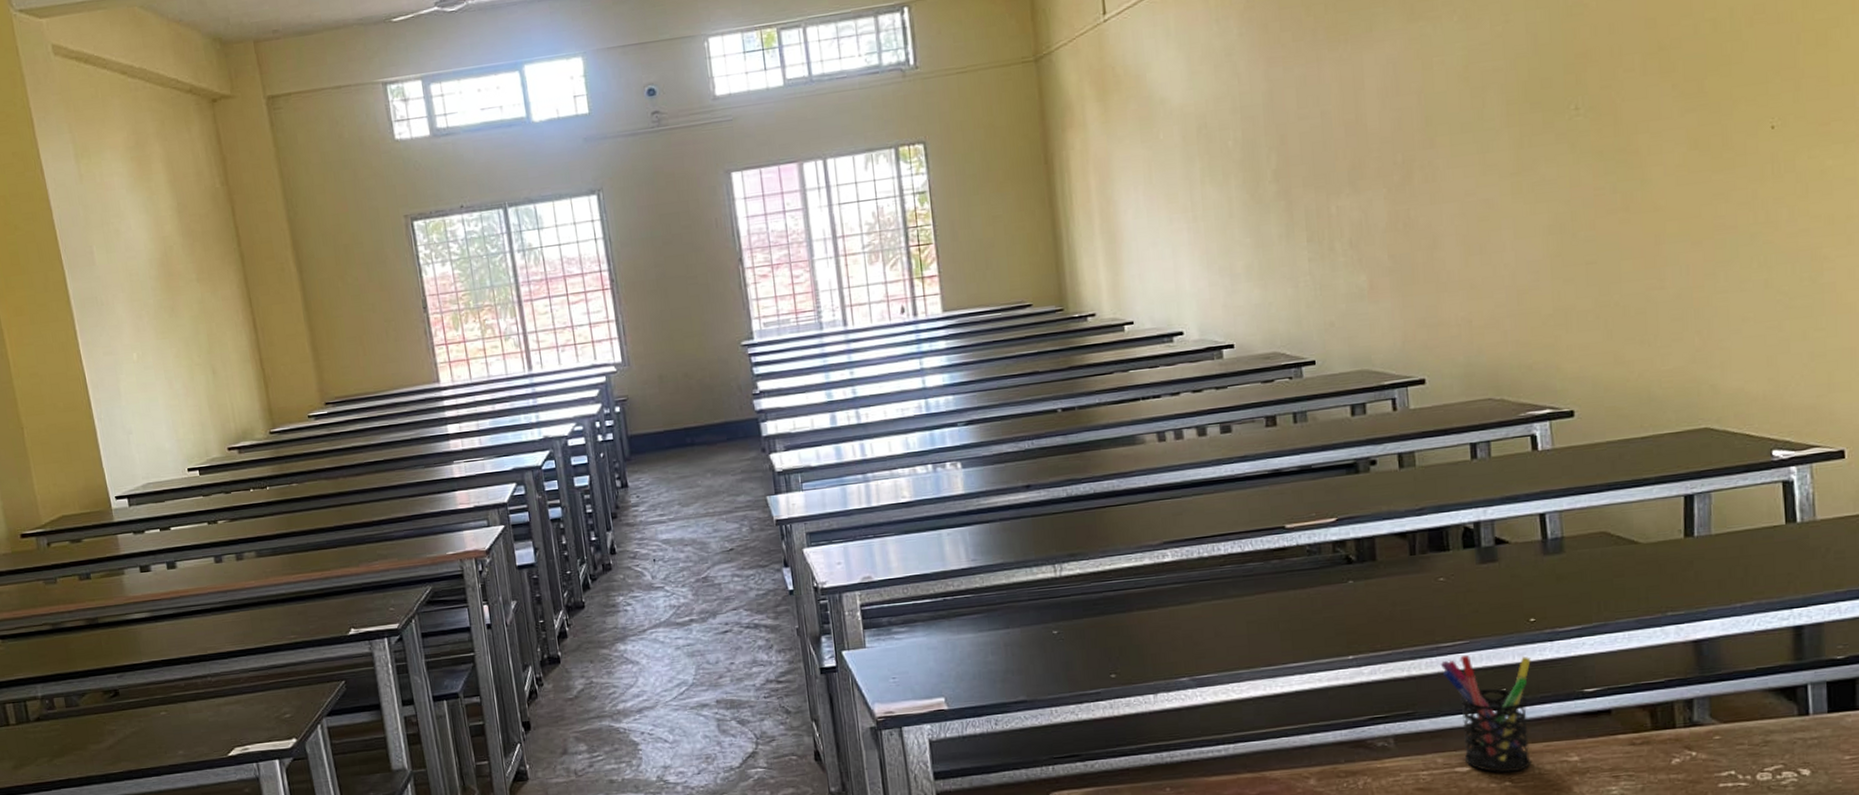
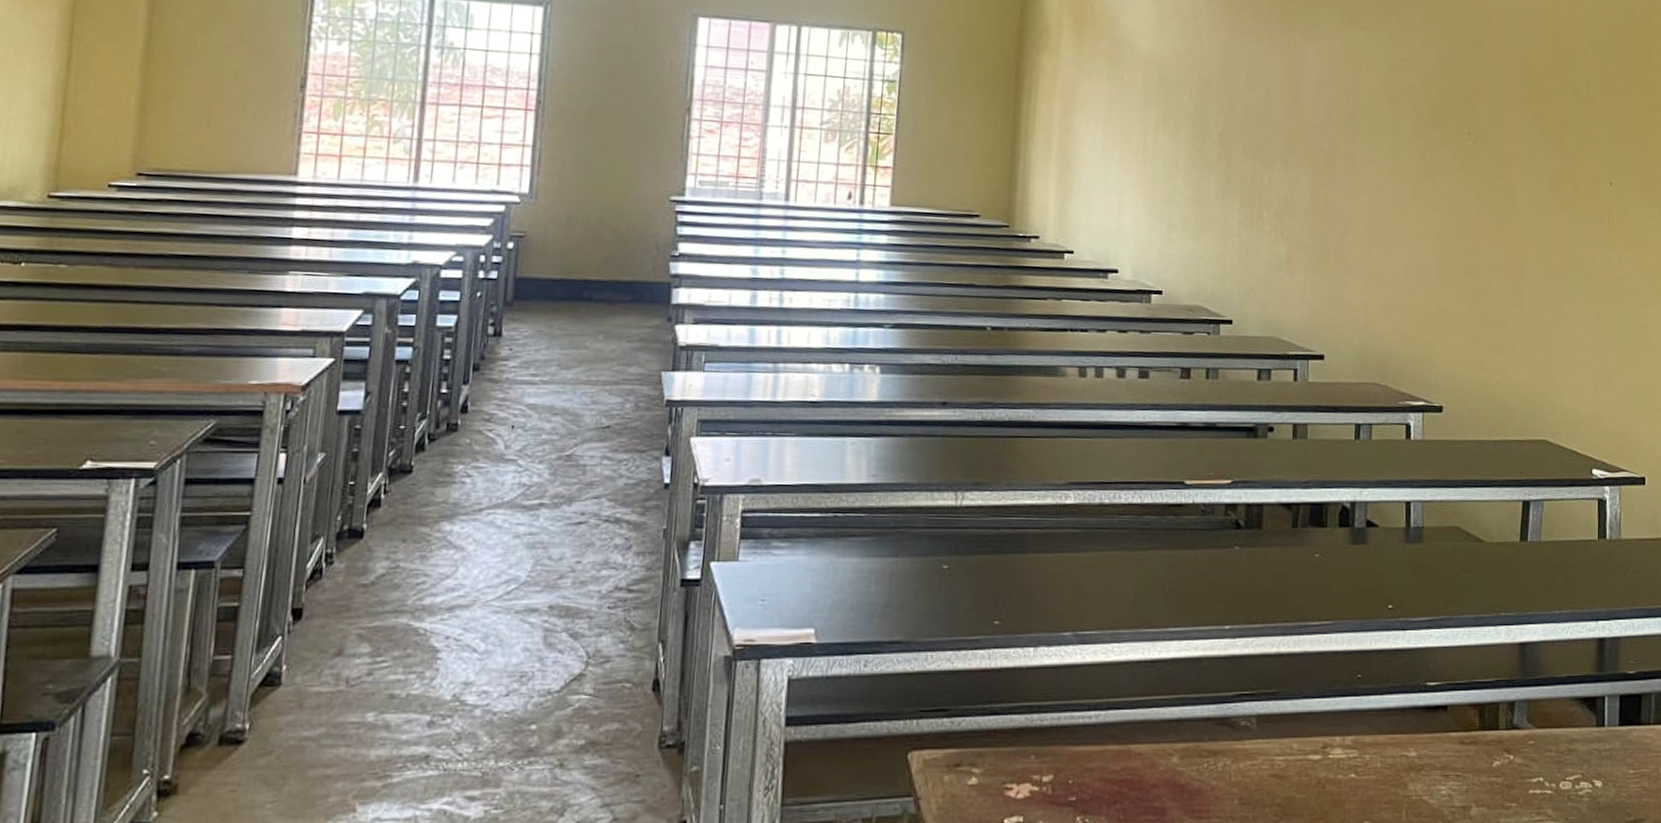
pen holder: present [1440,655,1531,773] -> none [1306,637,1385,764]

